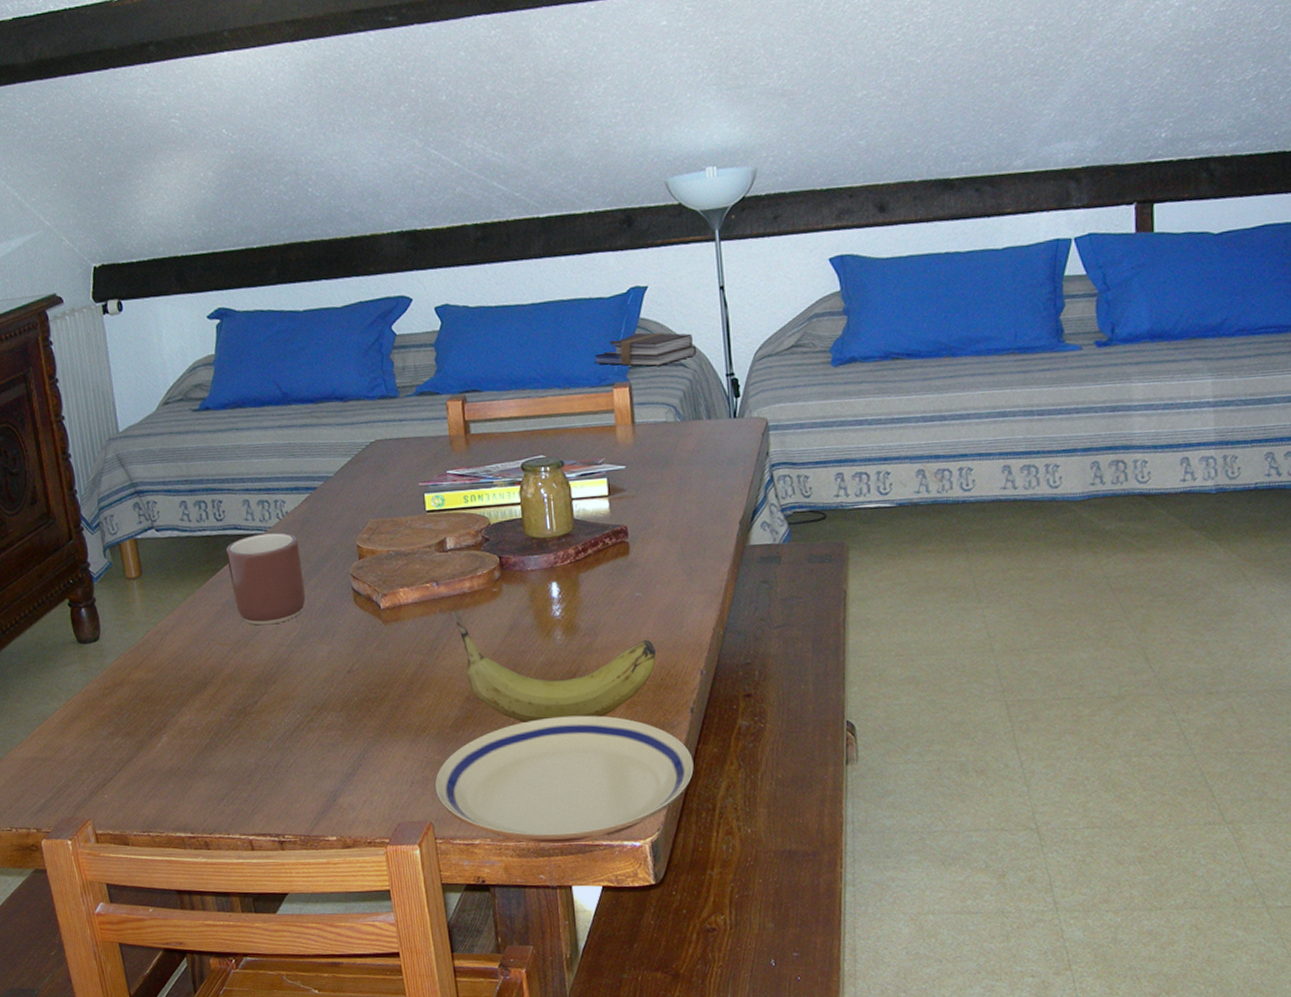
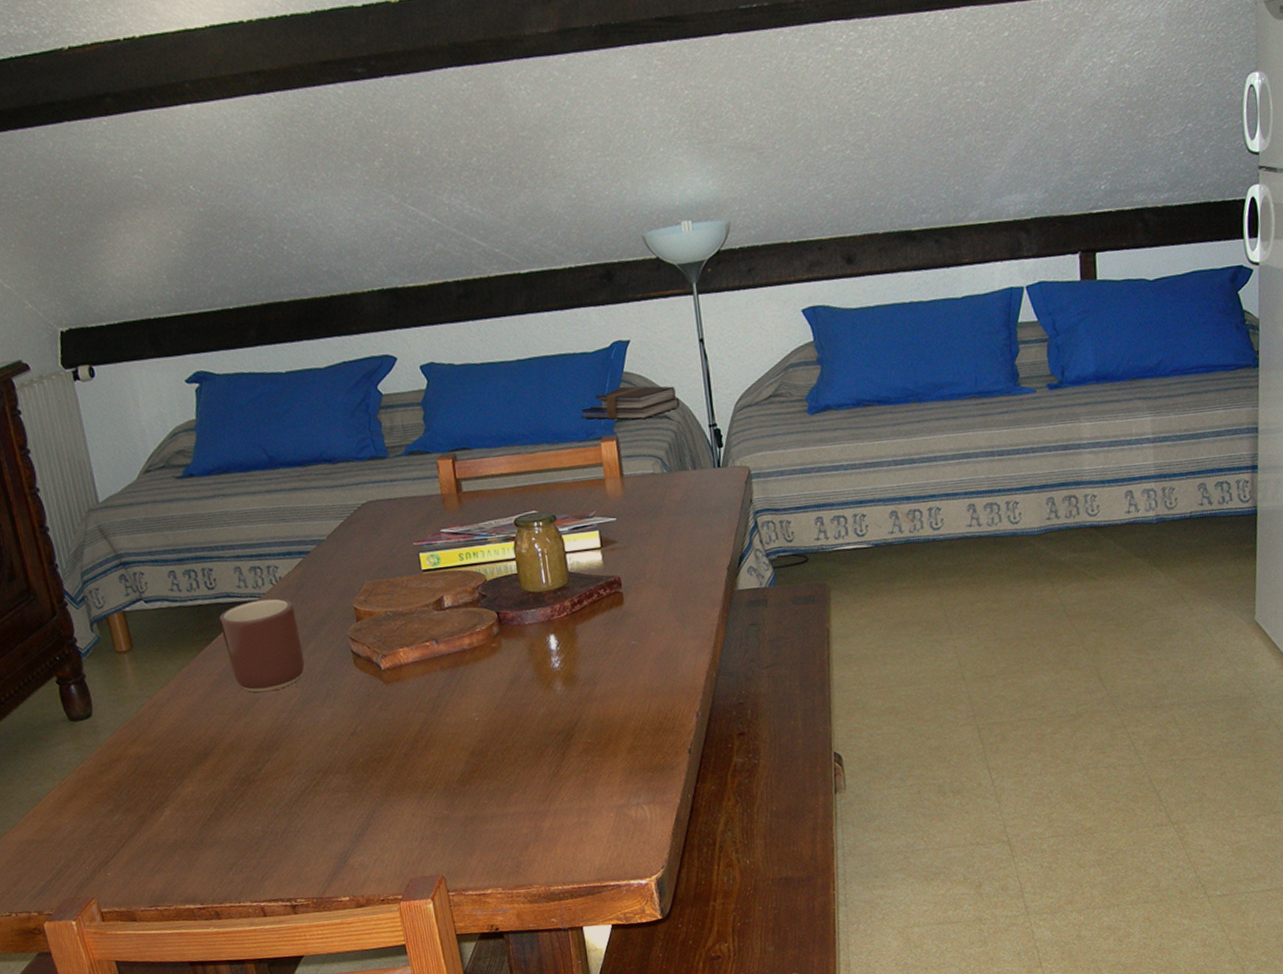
plate: present [435,715,694,844] -> none [445,761,694,889]
fruit: present [452,610,656,723] -> none [452,667,654,773]

